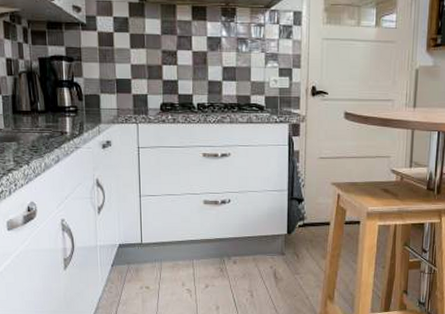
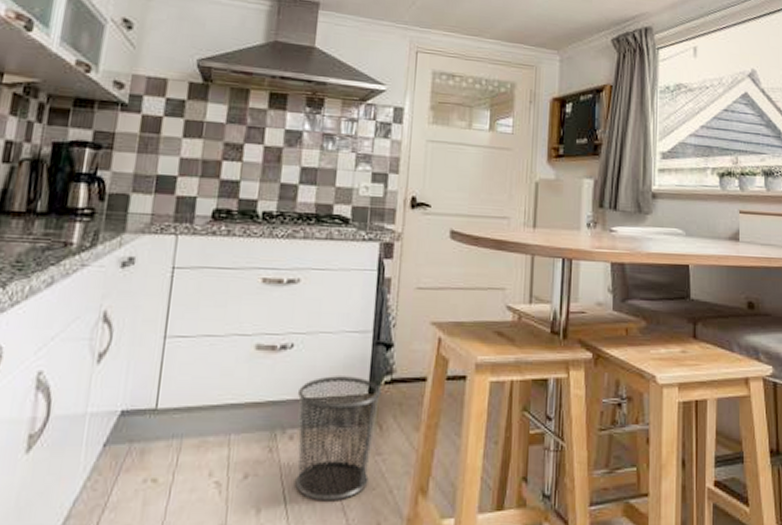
waste bin: none [236,221,297,303] -> present [295,376,382,501]

